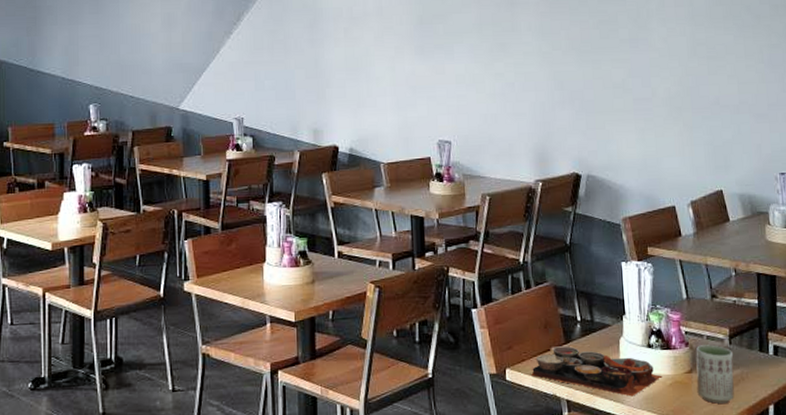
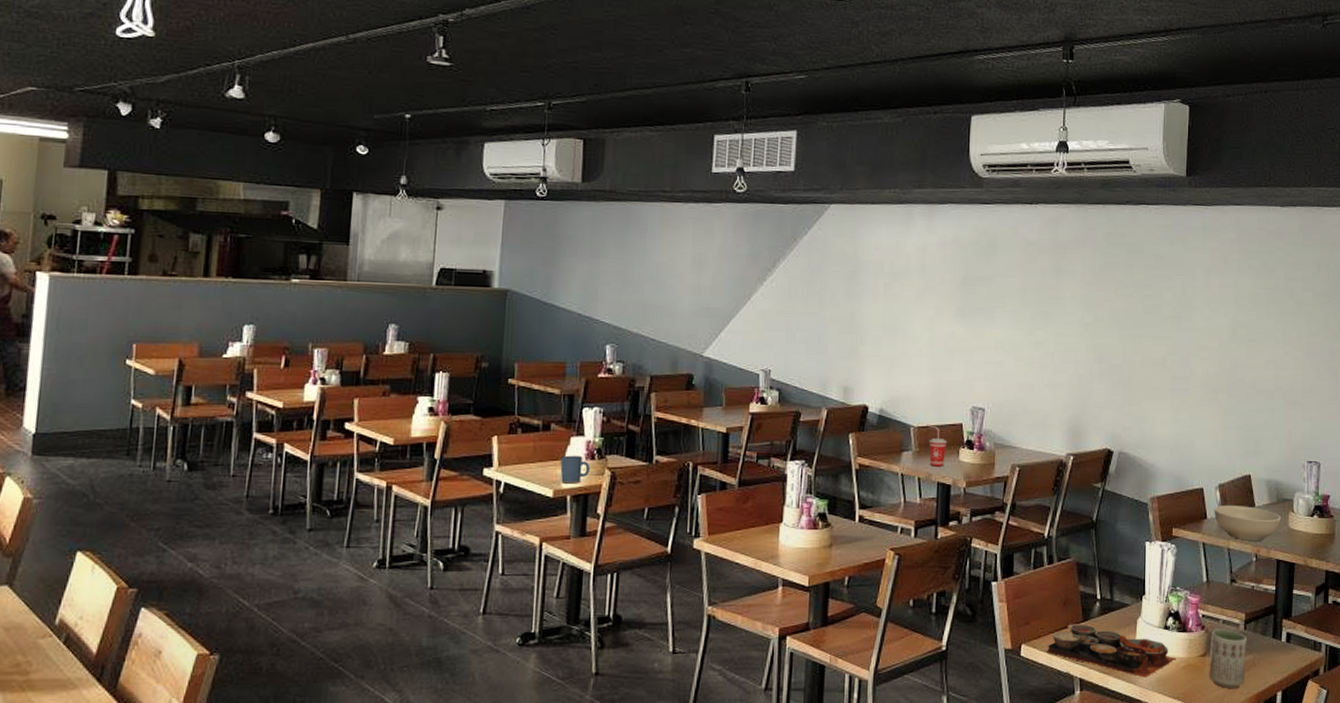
mug: none [56,209,84,237] -> present [560,455,591,484]
beverage cup: none [396,159,418,201] -> present [926,424,948,467]
bowl: none [688,220,757,256] -> present [1214,504,1281,541]

